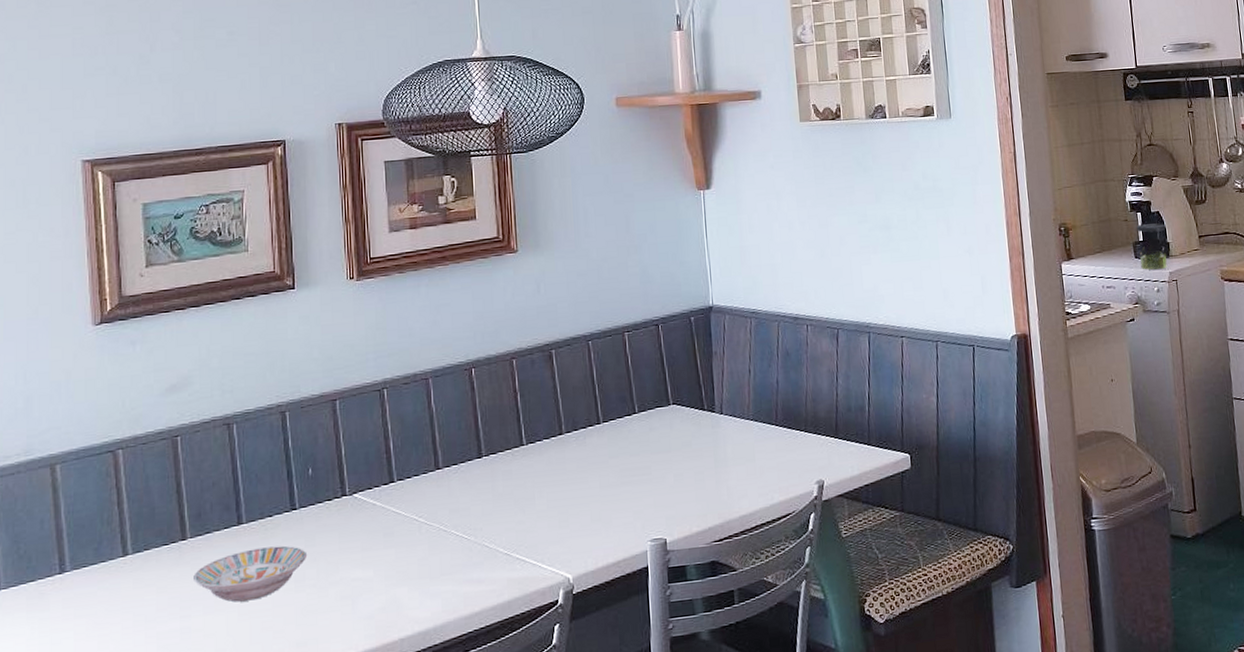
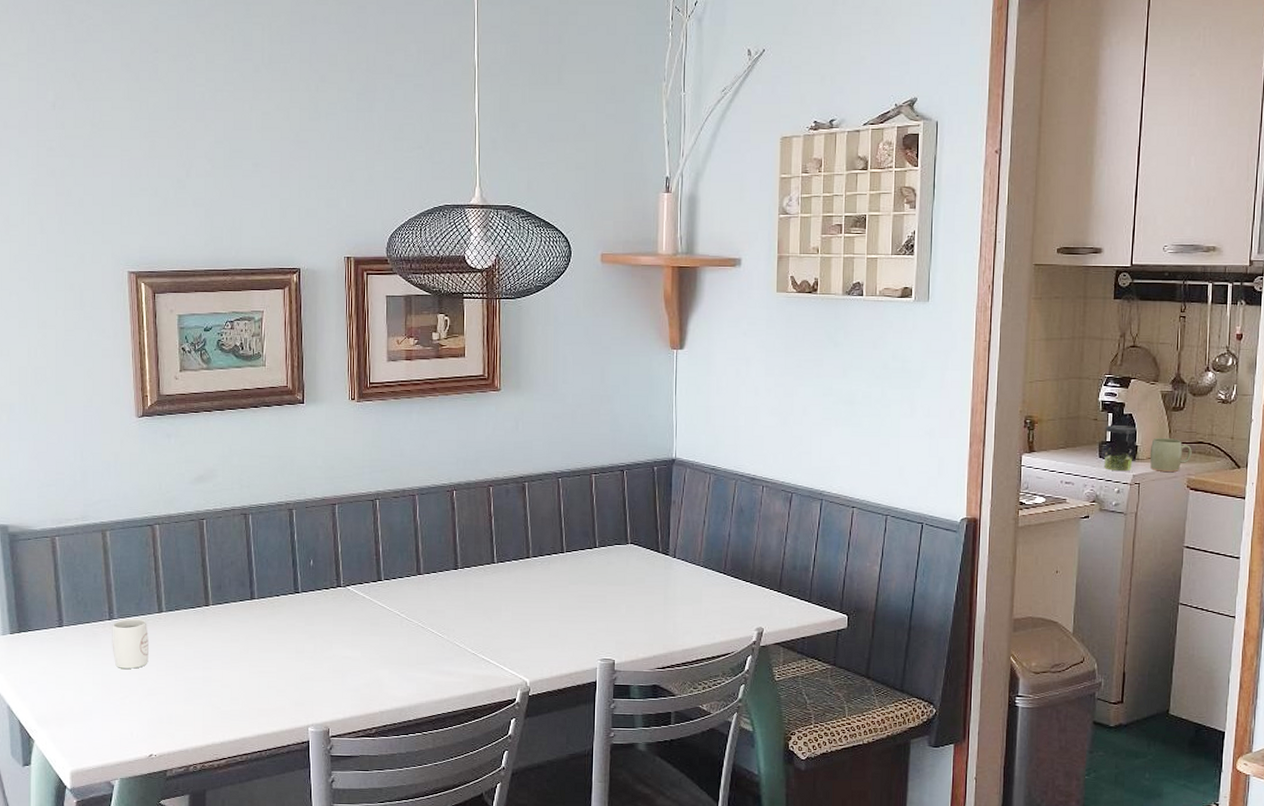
mug: none [63,567,112,633] -> present [112,619,150,669]
bowl: present [194,545,308,602] -> none [214,621,307,663]
mug: none [1181,231,1221,266] -> present [1149,437,1192,472]

